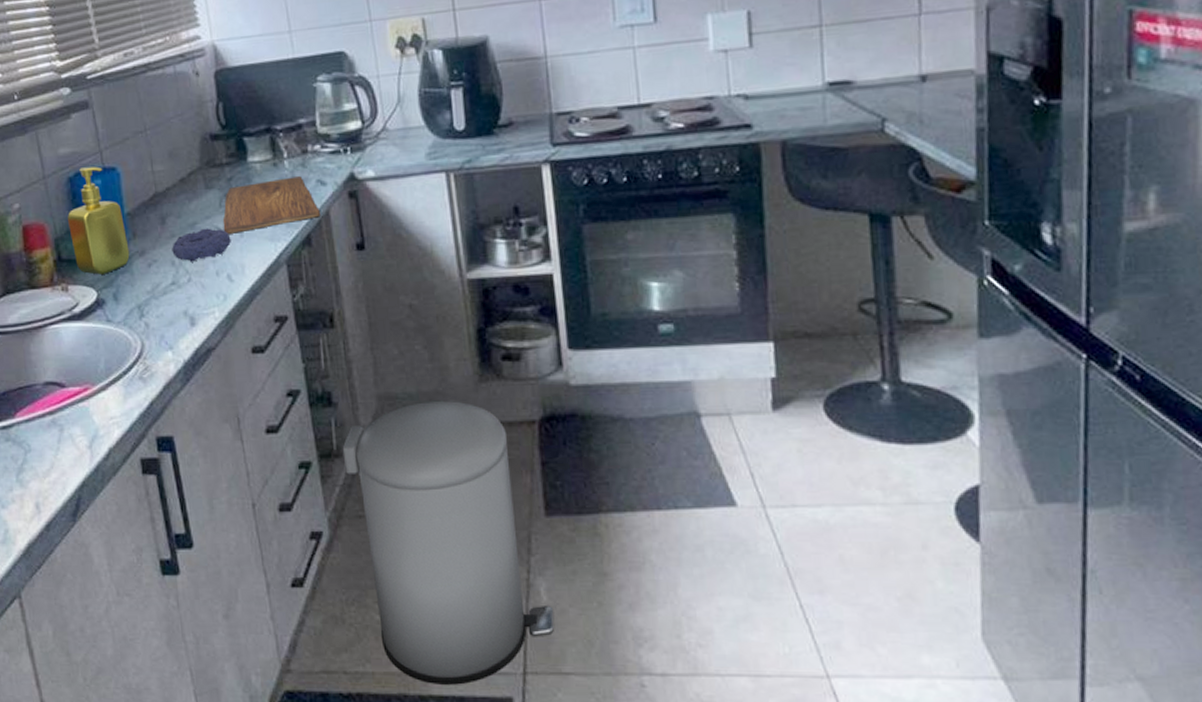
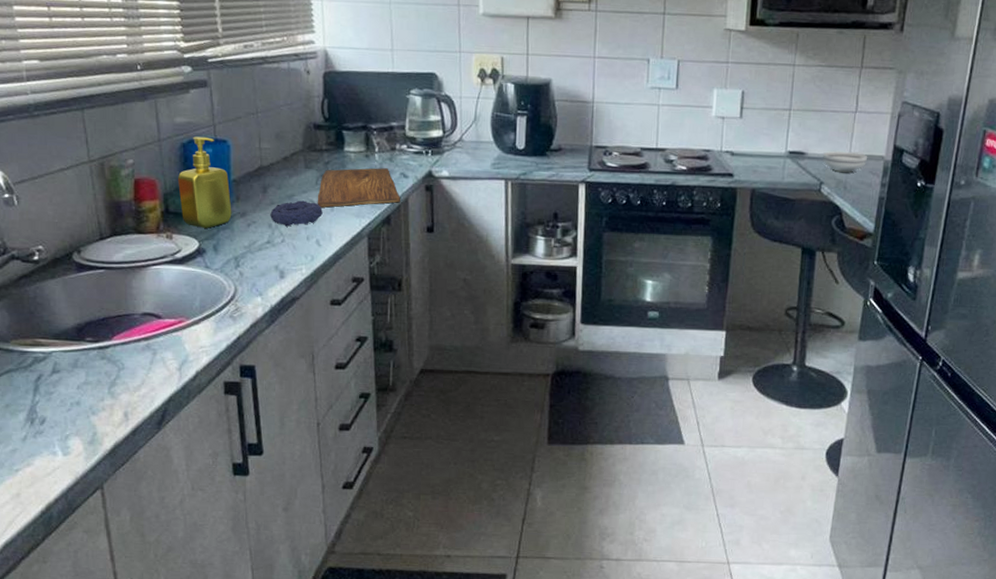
pedal bin: present [342,401,555,685] -> none [396,354,545,565]
bowl: none [878,70,950,101] -> present [822,150,868,172]

